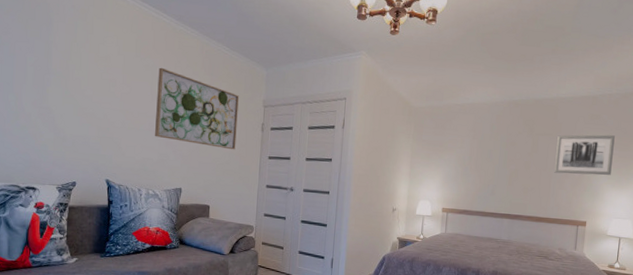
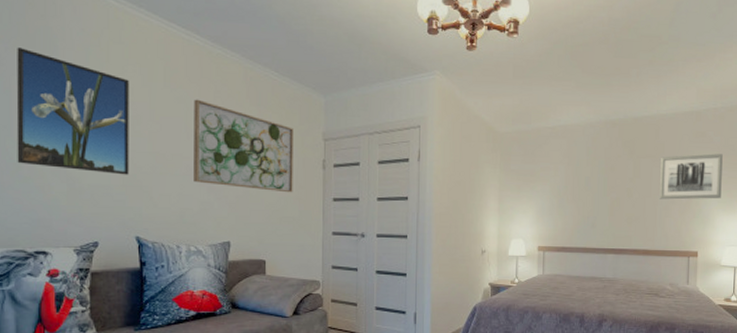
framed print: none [16,19,108,128] -> present [16,47,129,175]

